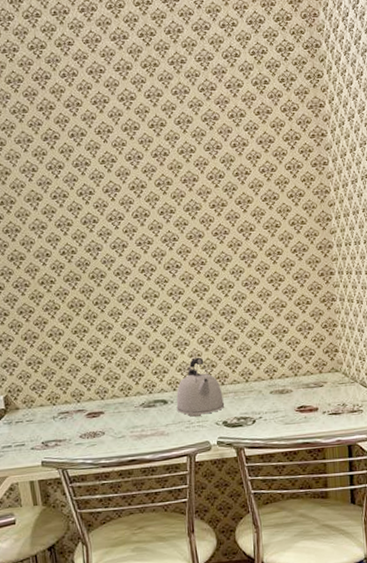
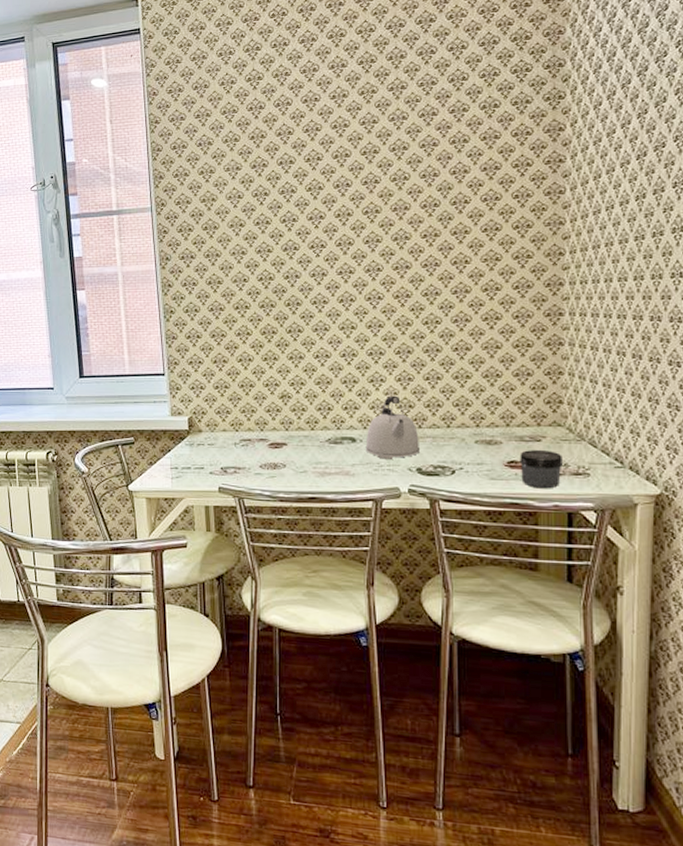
jar: none [307,394,341,428] -> present [520,450,562,489]

